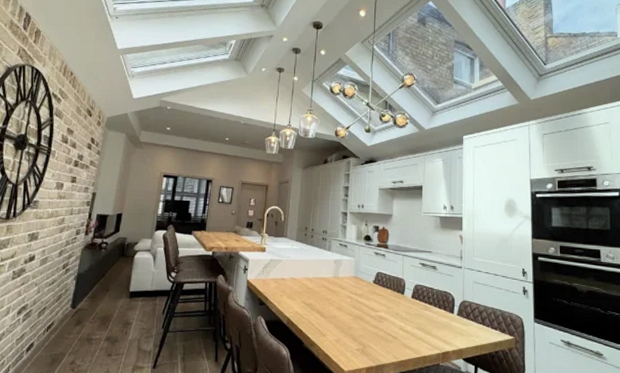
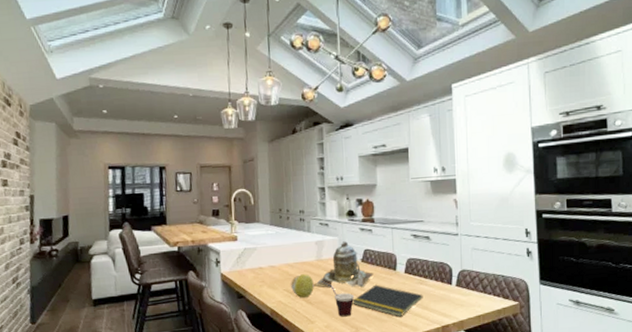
fruit: none [308,289,329,312] -> present [291,274,314,298]
teapot: none [329,262,383,306] -> present [314,240,374,288]
cup: none [336,297,364,333] -> present [321,281,354,317]
notepad: none [362,306,427,339] -> present [352,284,423,317]

